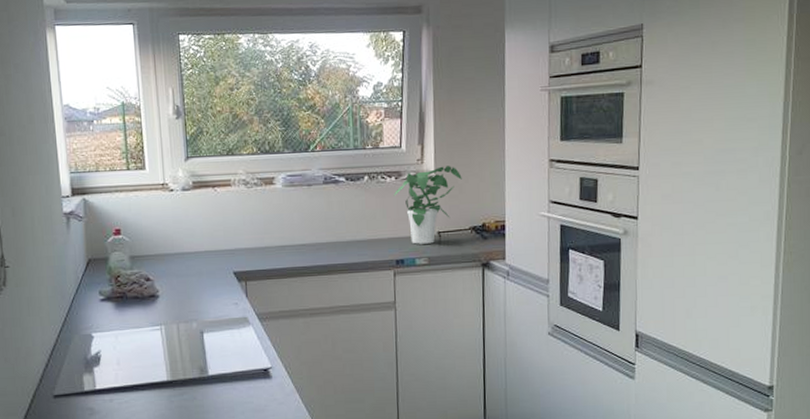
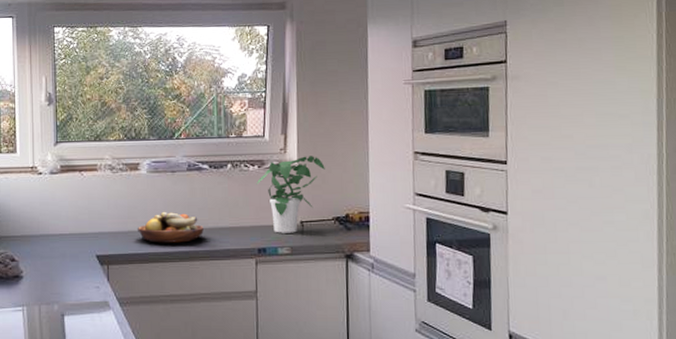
fruit bowl: none [274,225,342,258] -> present [137,211,204,243]

